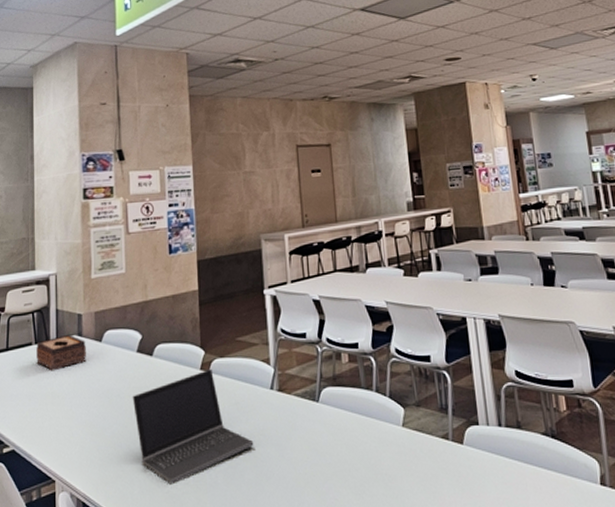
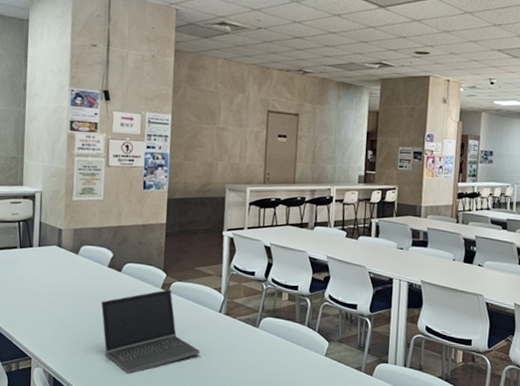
tissue box: present [36,334,86,371] -> none [20,244,64,273]

